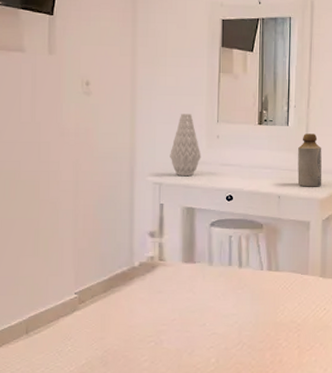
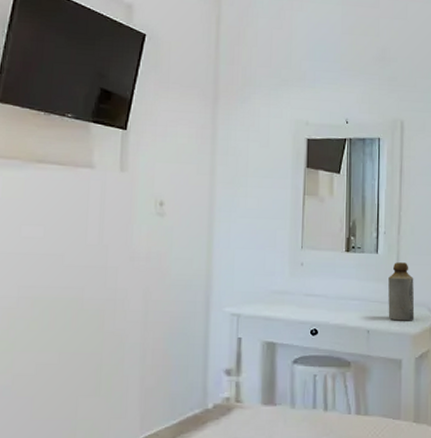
vase: present [170,114,201,177] -> none [249,238,284,308]

